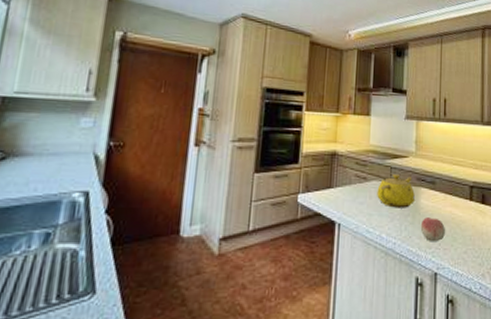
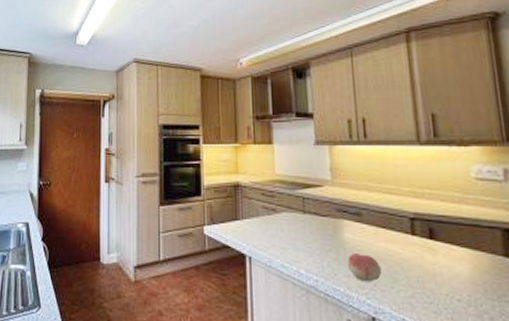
teapot: present [377,174,416,208] -> none [289,205,338,243]

